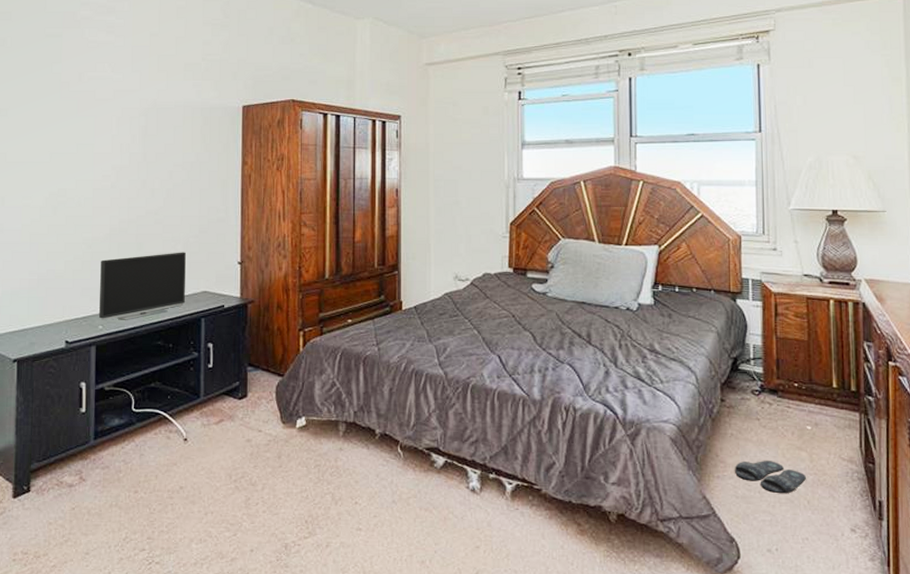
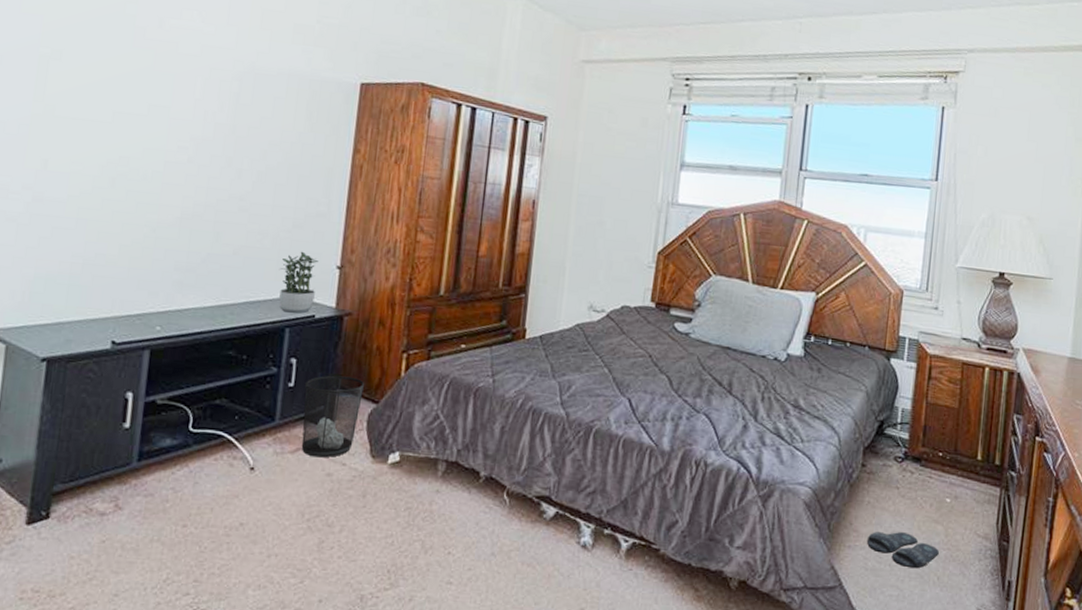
television: present [99,252,186,321] -> none [158,247,274,323]
potted plant: none [192,252,223,306] -> present [279,251,319,314]
waste bin: none [221,355,270,426] -> present [301,375,364,458]

